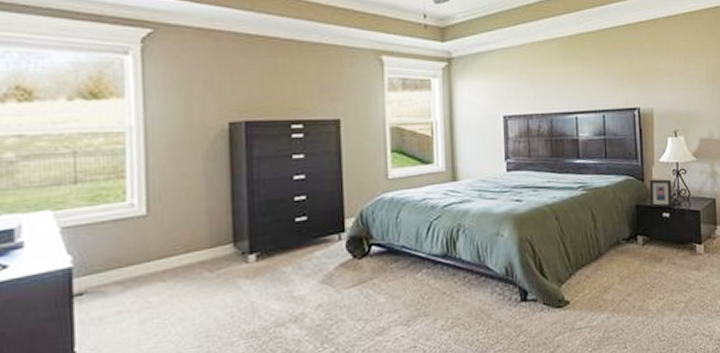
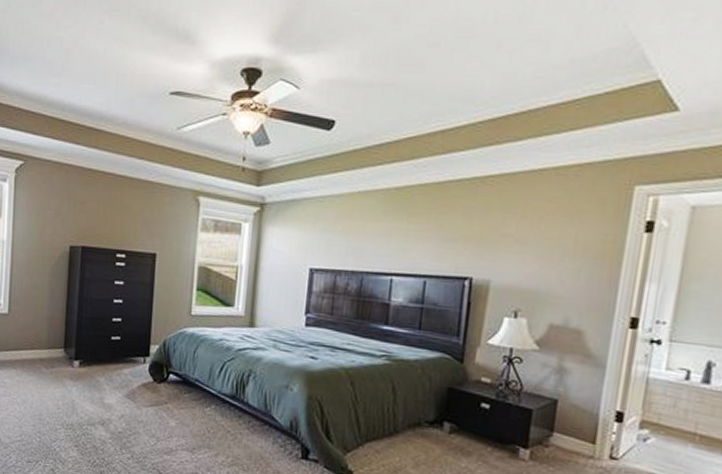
picture frame: present [649,179,673,209] -> none [466,362,500,400]

